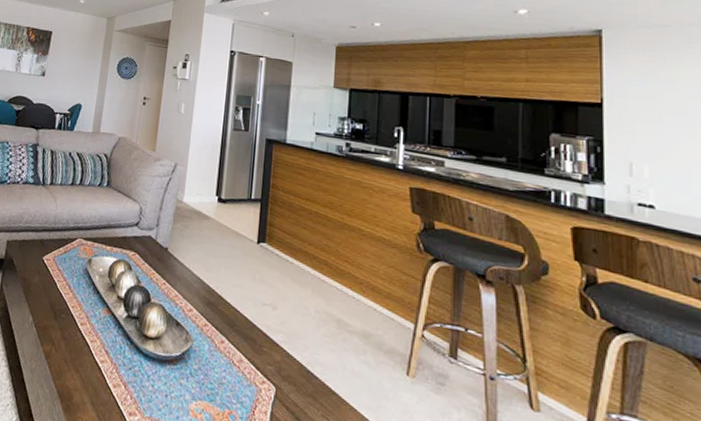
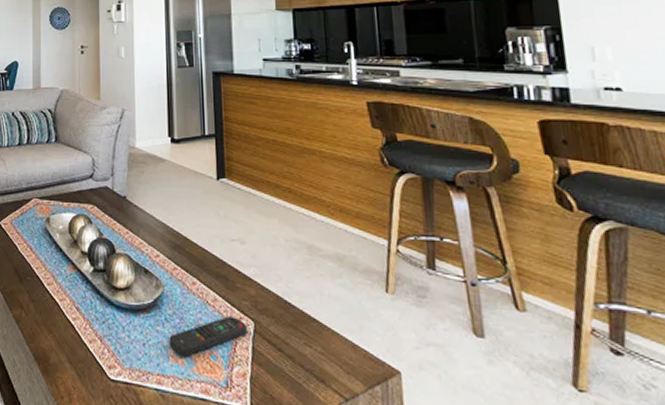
remote control: none [191,378,268,413] -> present [169,316,247,356]

